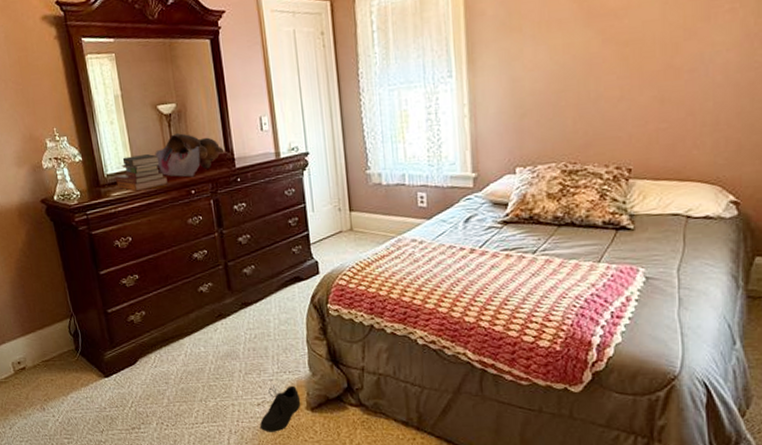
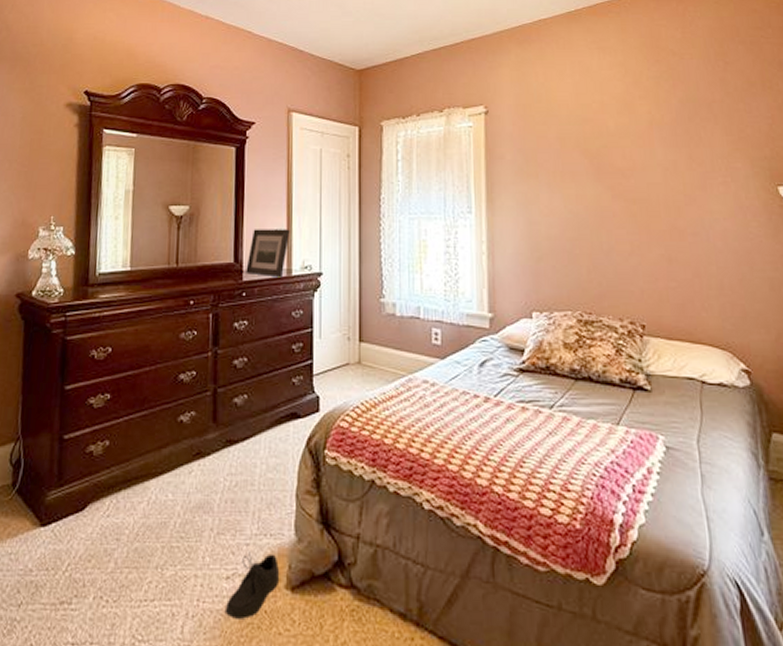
books: present [114,154,168,191] -> none [107,256,166,294]
teddy bear: present [155,133,225,177] -> none [156,237,233,286]
picture frame: none [237,115,274,162] -> present [246,229,291,278]

